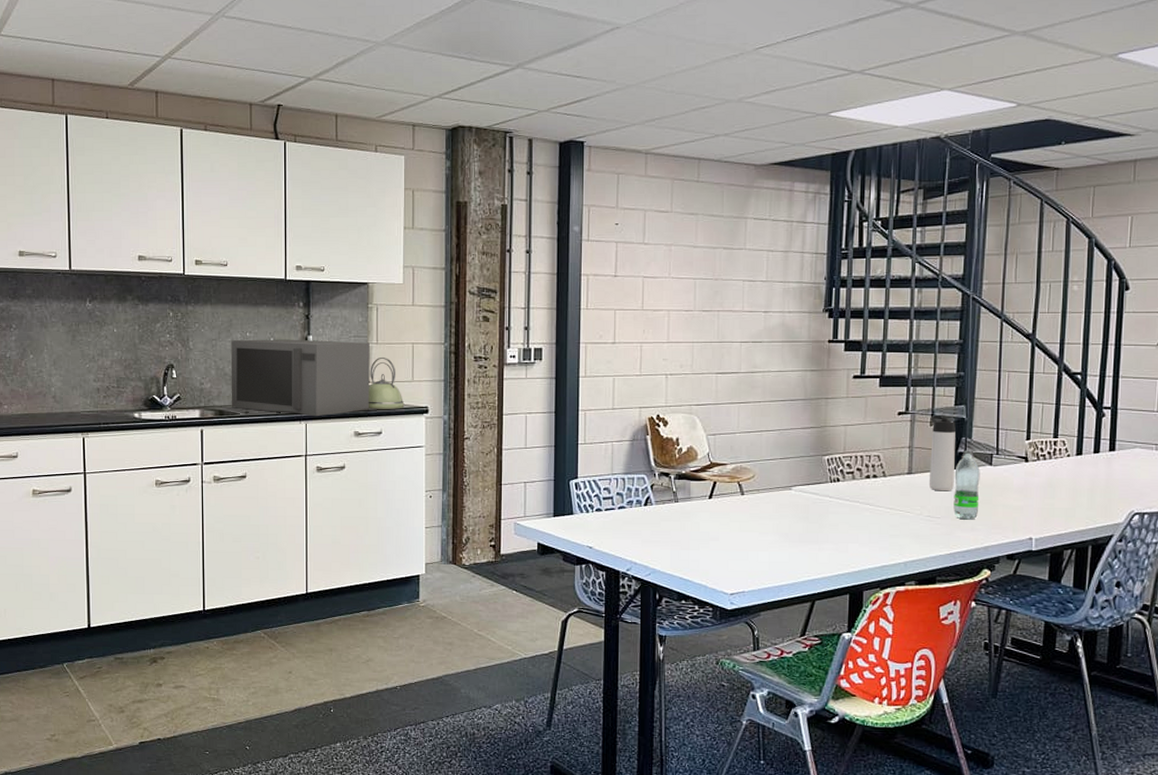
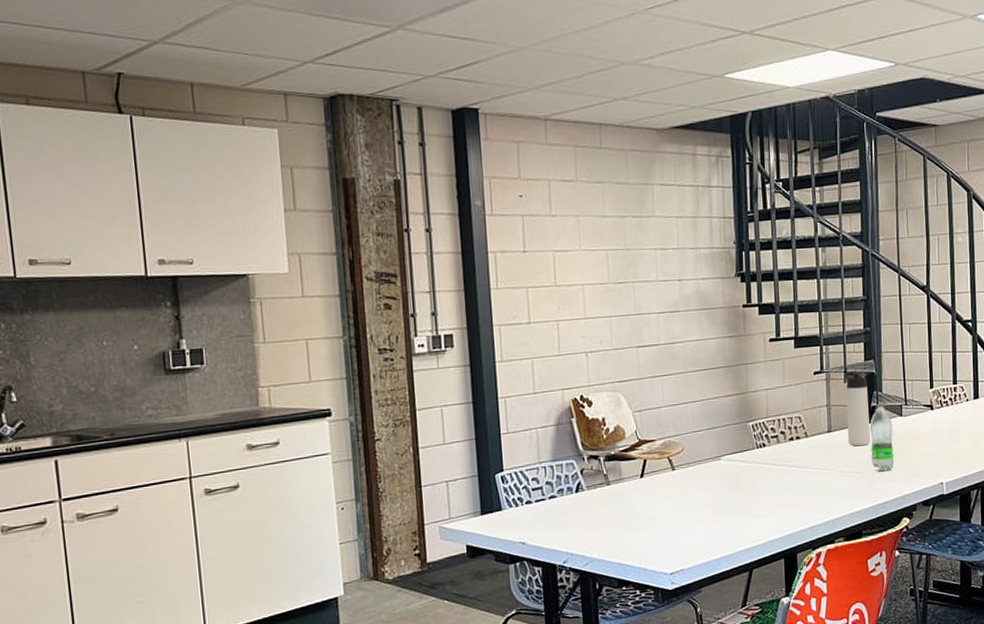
microwave: present [231,339,370,417] -> none [84,342,262,432]
kettle: present [368,356,405,410] -> none [258,357,304,418]

